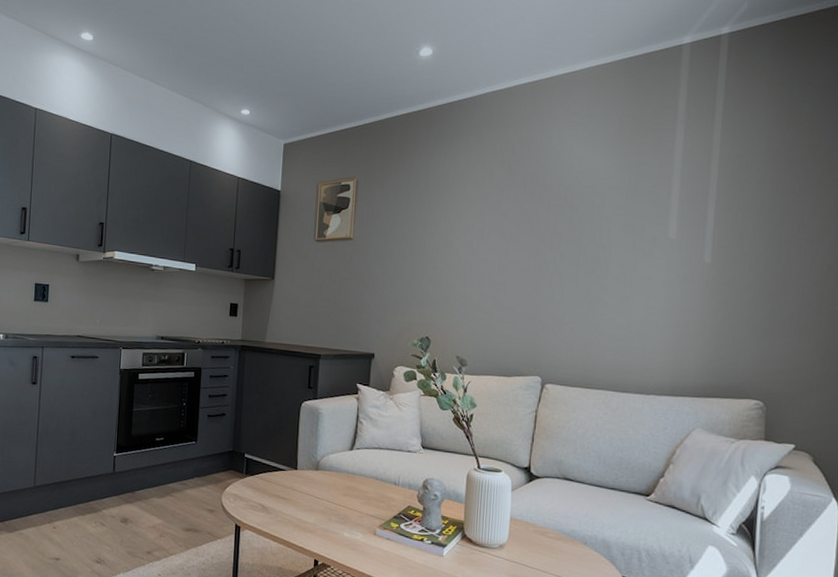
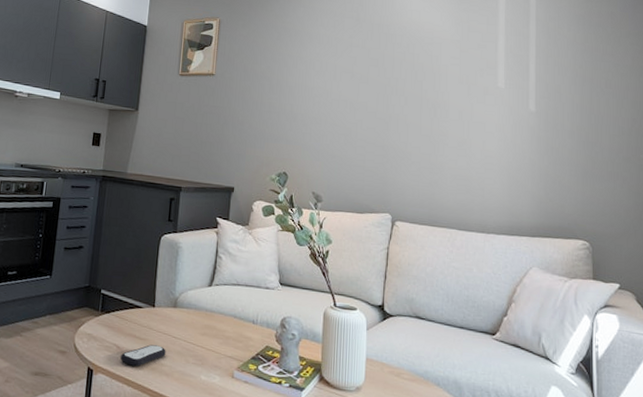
remote control: none [266,504,309,524] -> present [120,344,166,367]

